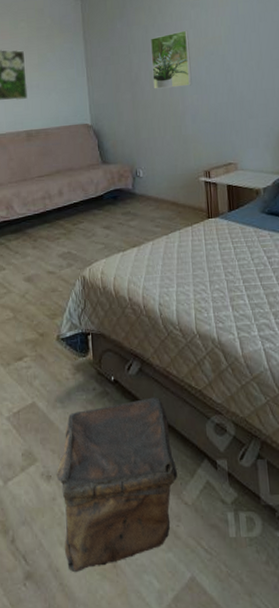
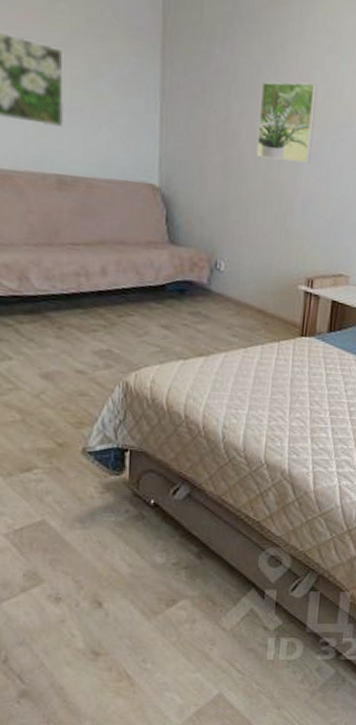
pouch: present [56,397,177,573] -> none [68,525,218,691]

